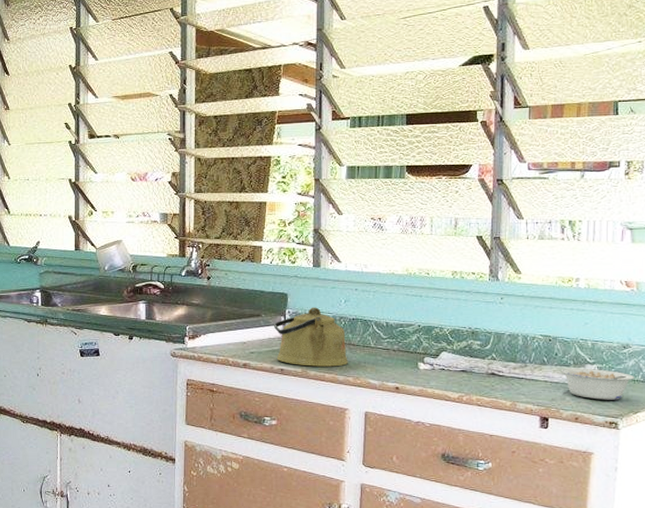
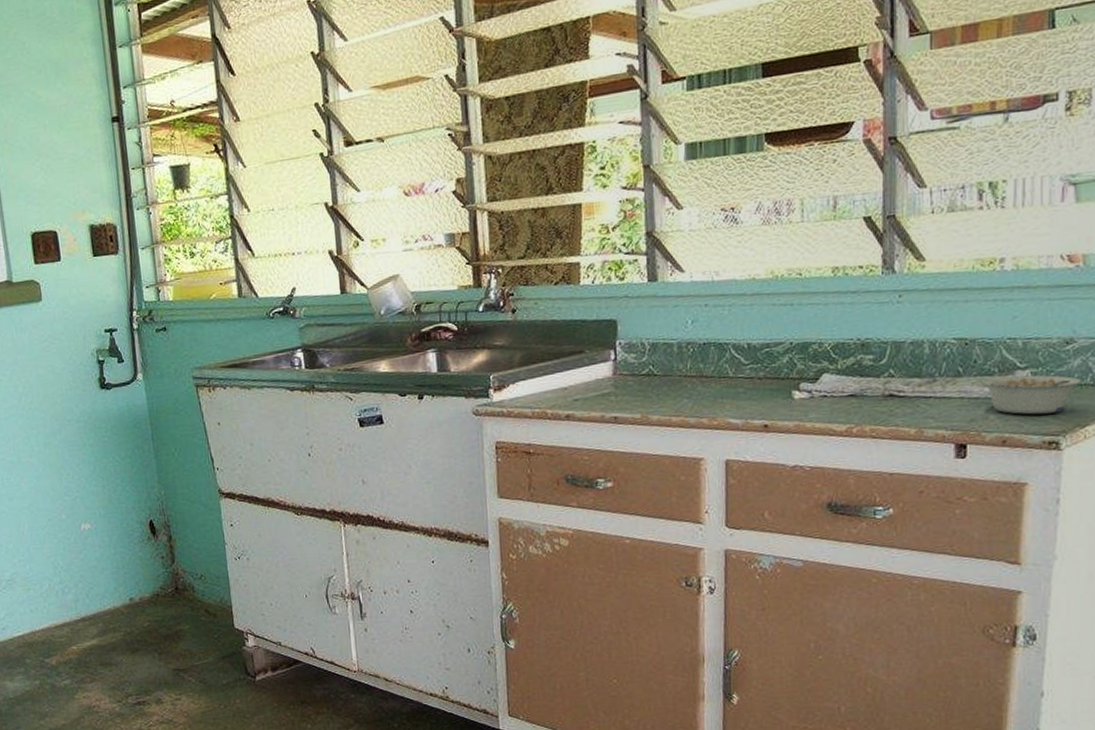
kettle: present [273,307,348,367] -> none [600,333,700,410]

